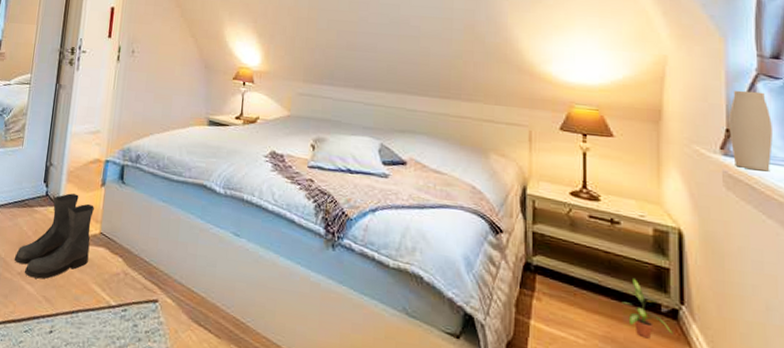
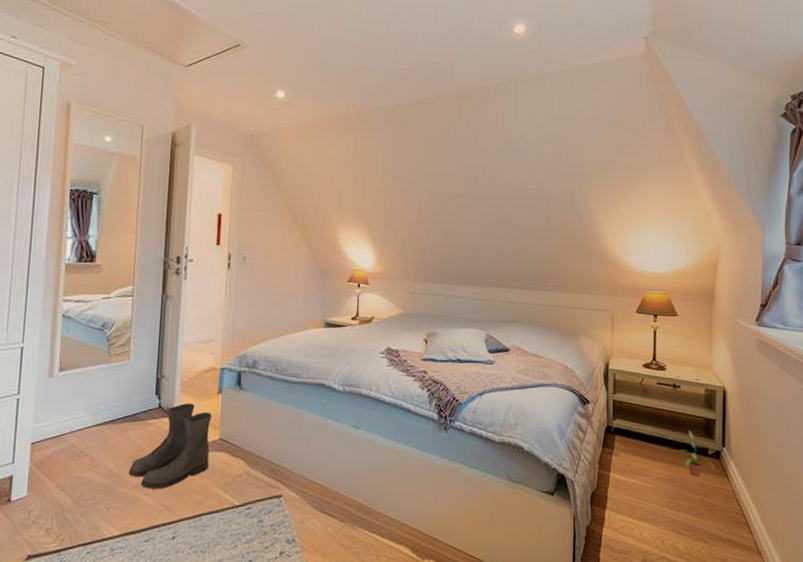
vase: present [729,90,773,172] -> none [763,272,793,337]

